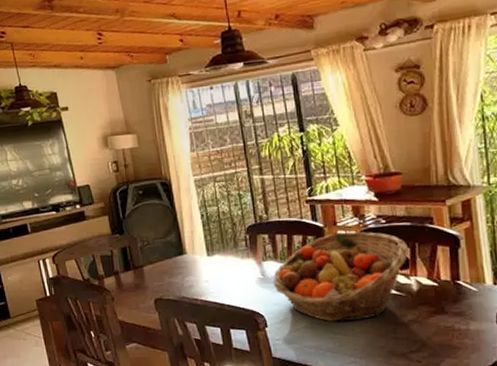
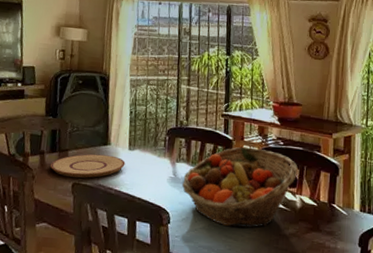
plate: none [128,264,207,293] -> present [51,154,126,178]

